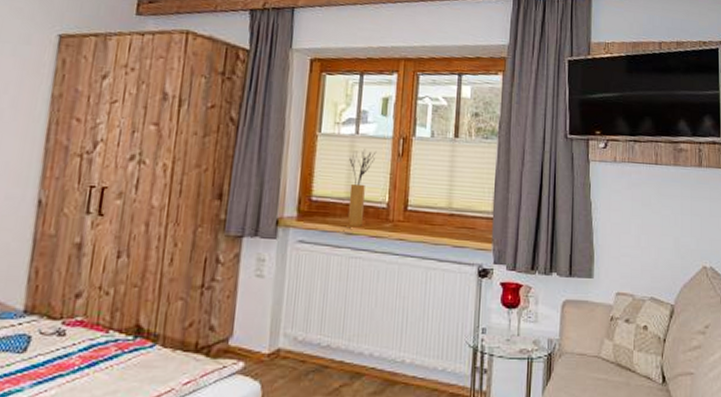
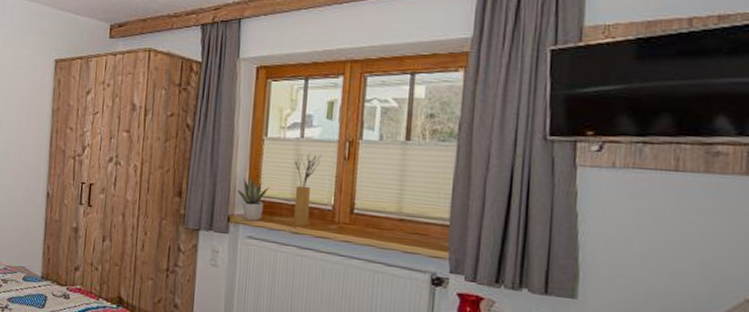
potted plant: none [287,174,322,224] -> present [237,175,269,221]

